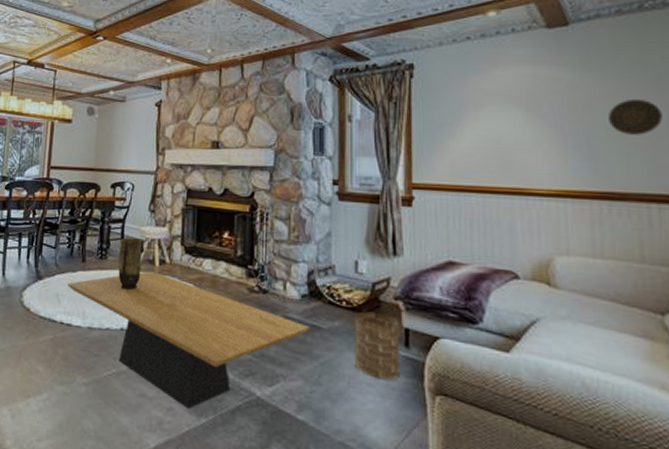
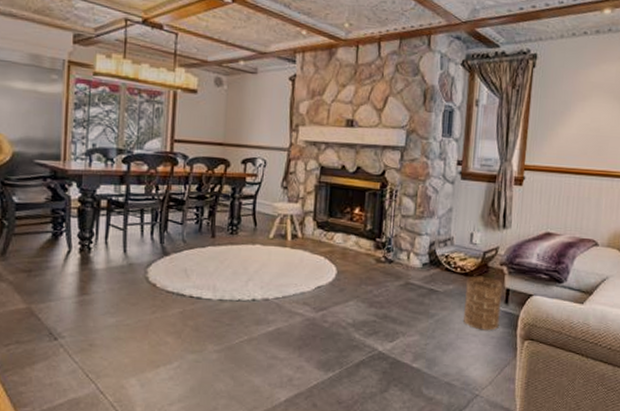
coffee table: present [68,270,310,409] -> none [197,244,428,366]
vase: present [118,237,145,291] -> none [249,213,277,264]

